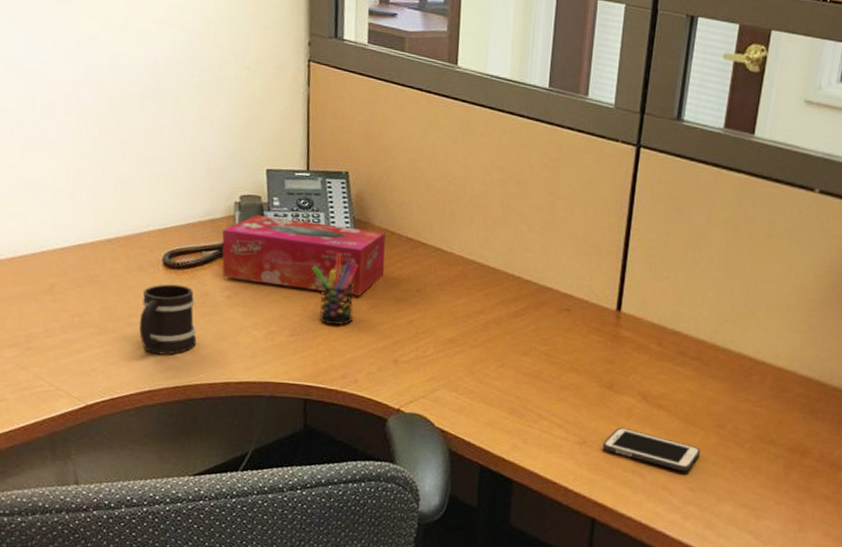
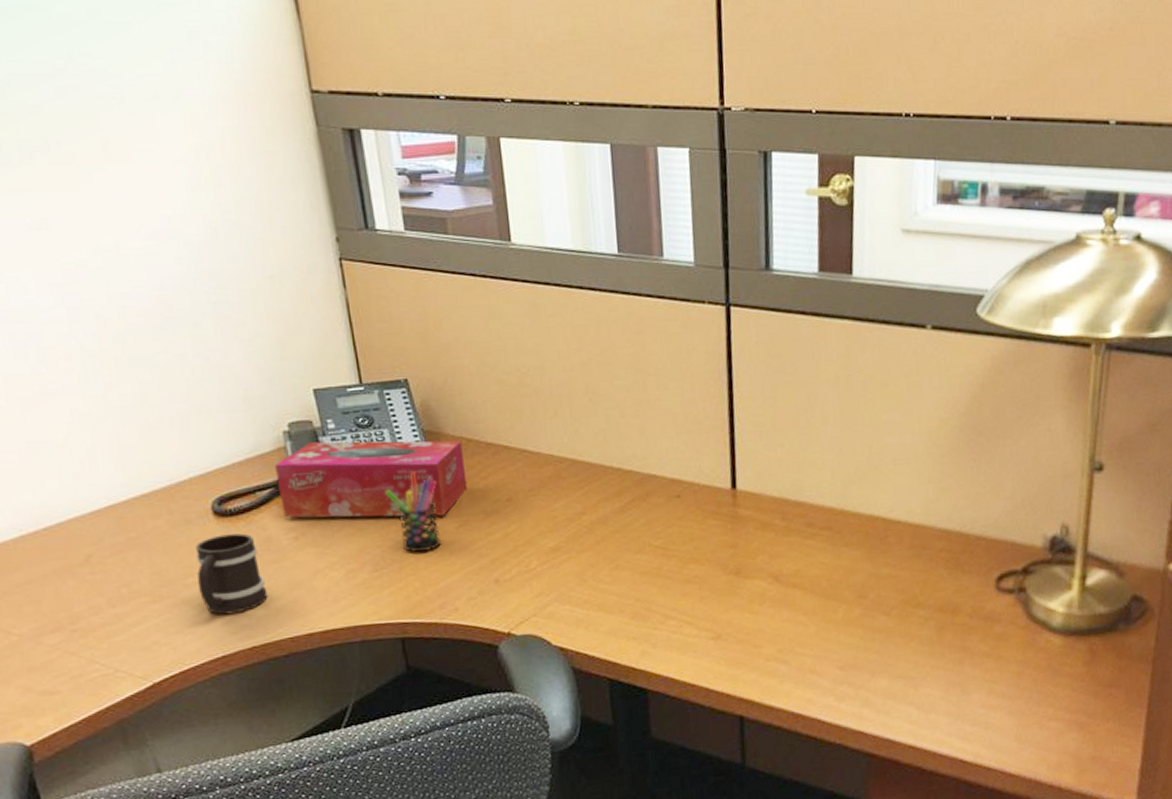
cell phone: present [602,427,700,472] -> none [738,614,845,651]

